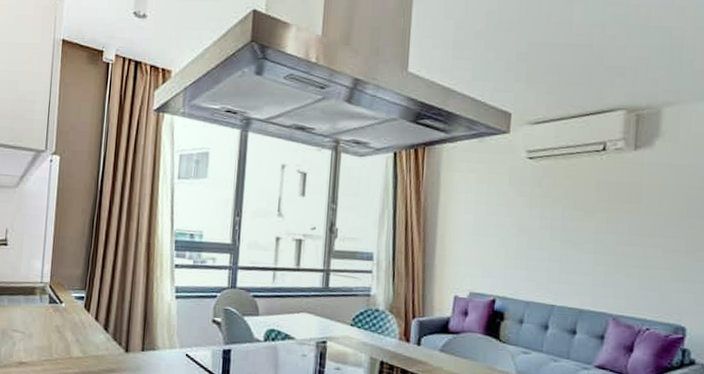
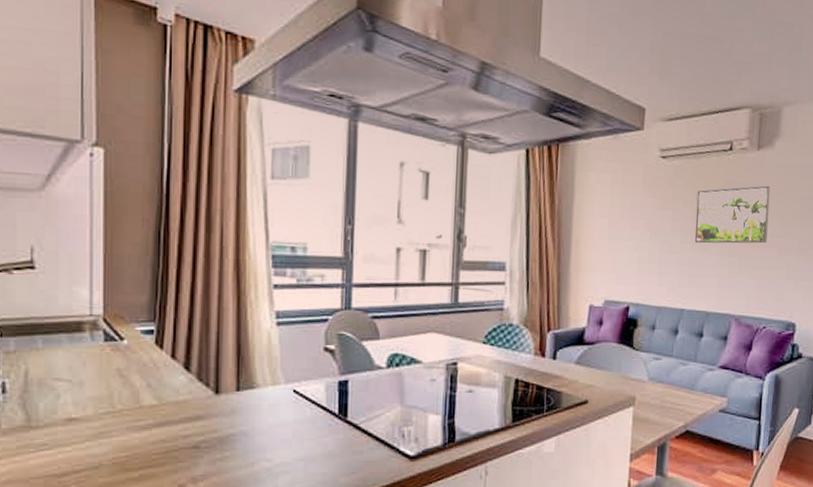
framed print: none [565,185,651,243] -> present [694,185,771,244]

